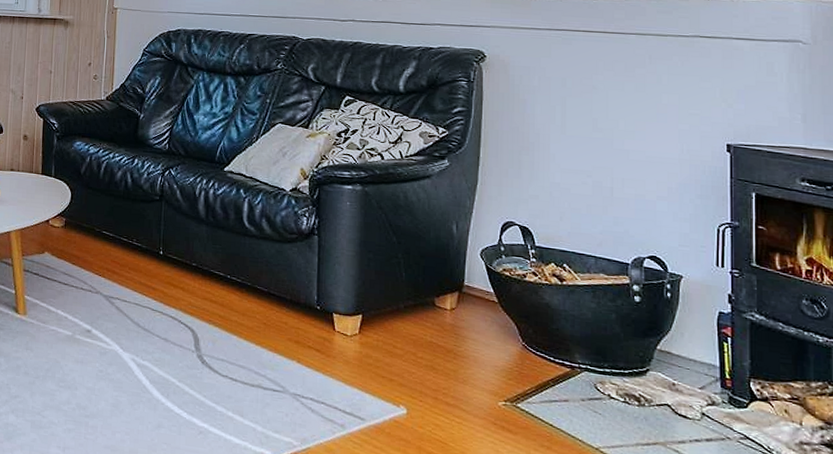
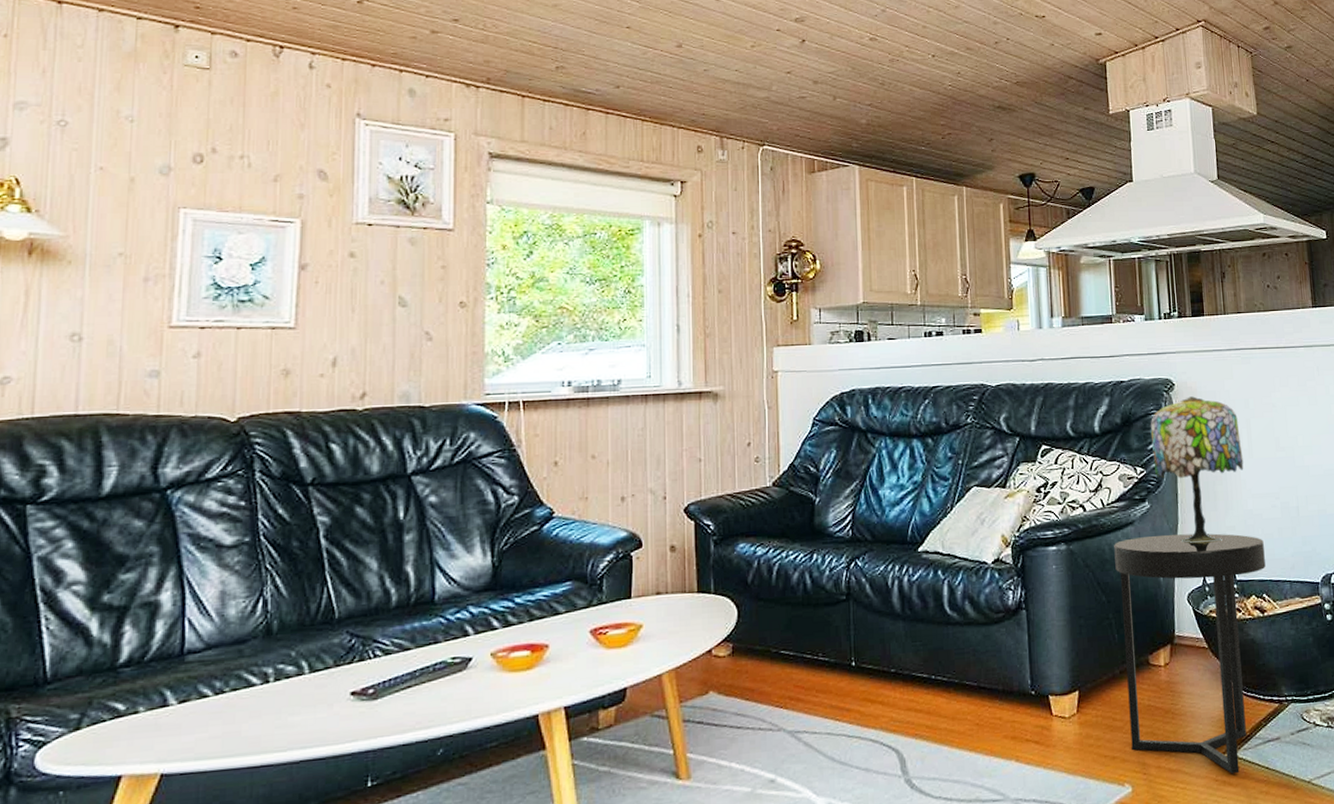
side table: none [408,190,569,423] -> present [1114,533,1266,774]
table lamp: none [456,69,554,208] -> present [1150,396,1244,544]

